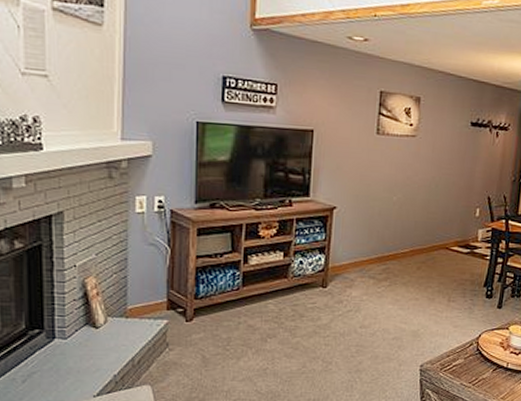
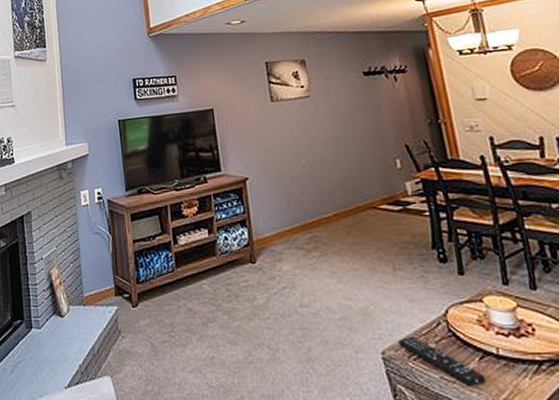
remote control: none [436,353,493,390] -> present [398,336,486,386]

